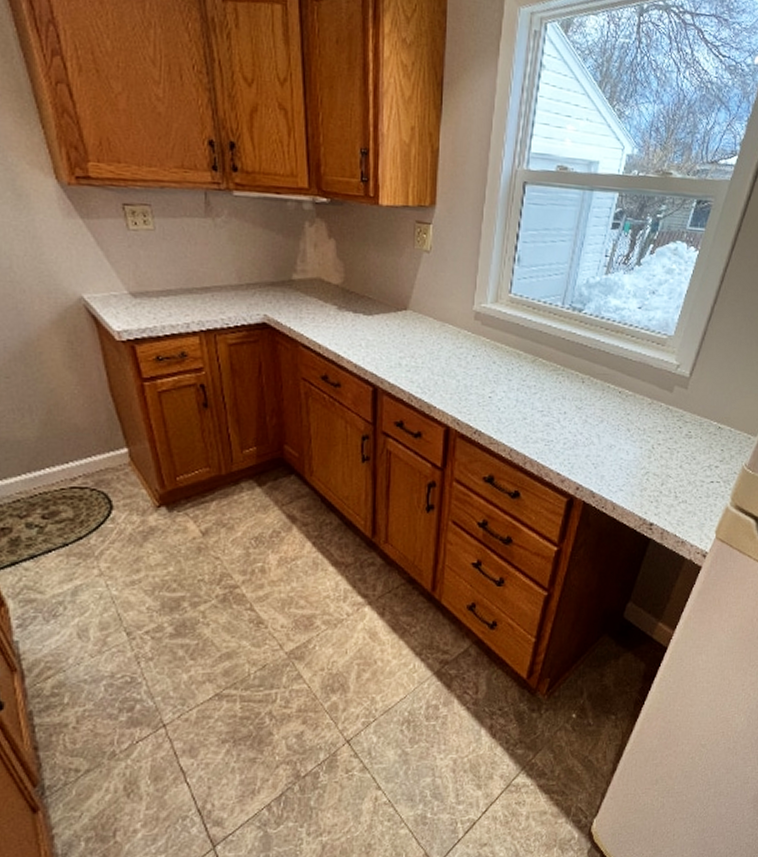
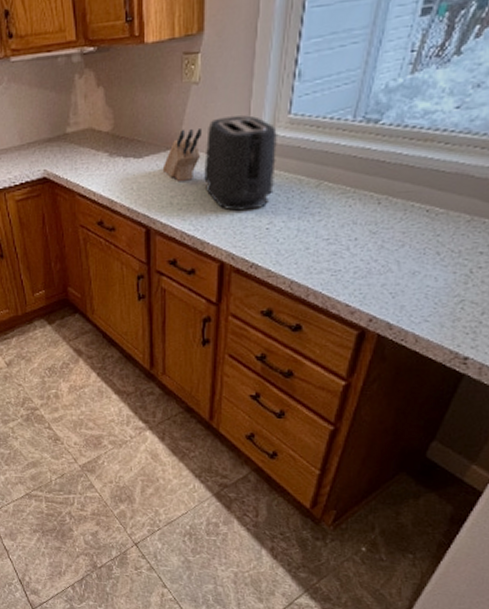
knife block: none [392,292,431,343] -> present [162,129,202,181]
toaster: none [433,287,499,378] -> present [204,115,277,211]

